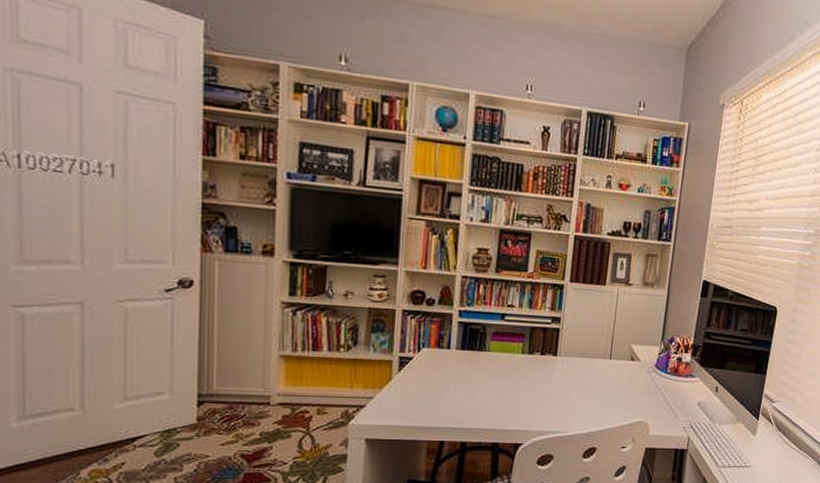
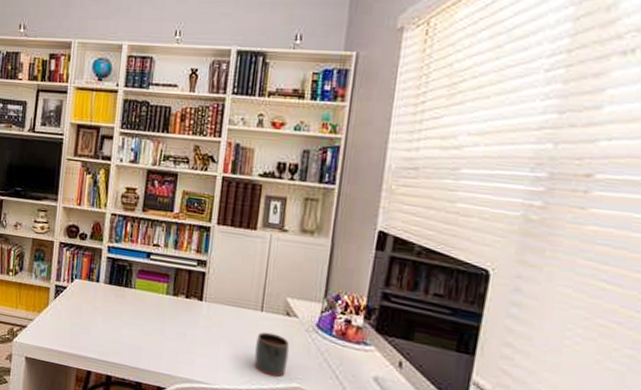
mug: none [604,377,634,415] -> present [254,332,290,377]

